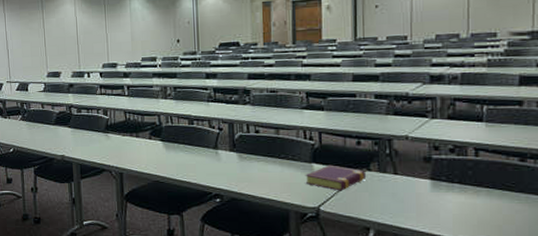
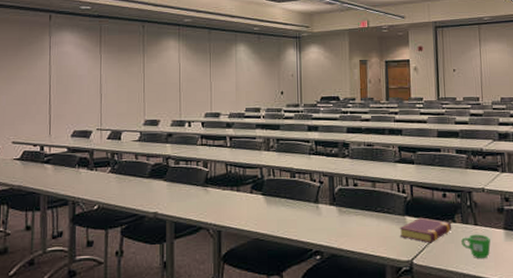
mug: none [377,183,413,208] -> present [461,234,491,258]

